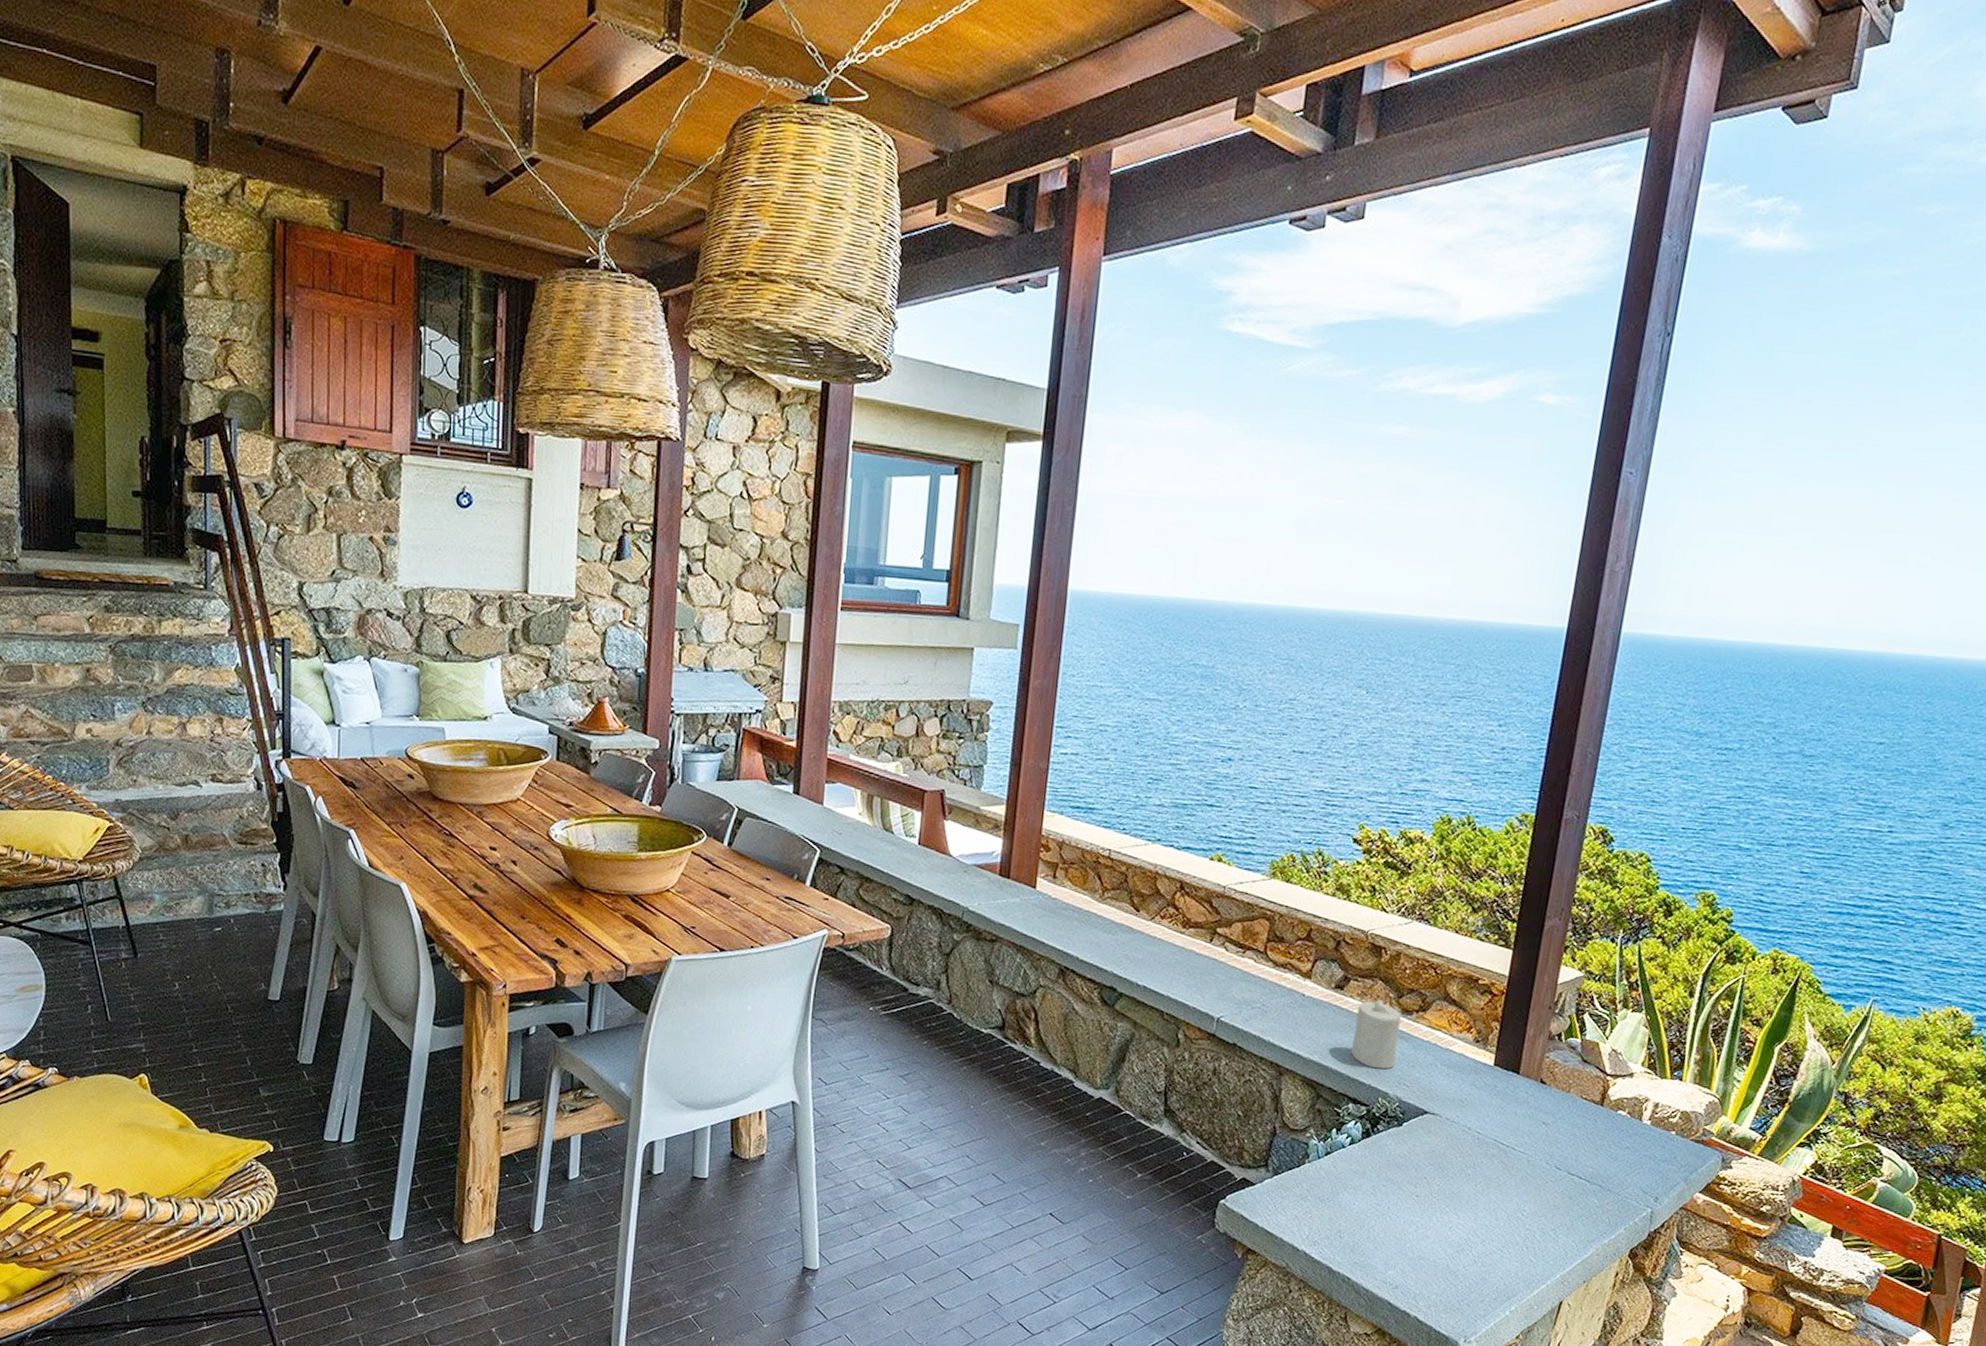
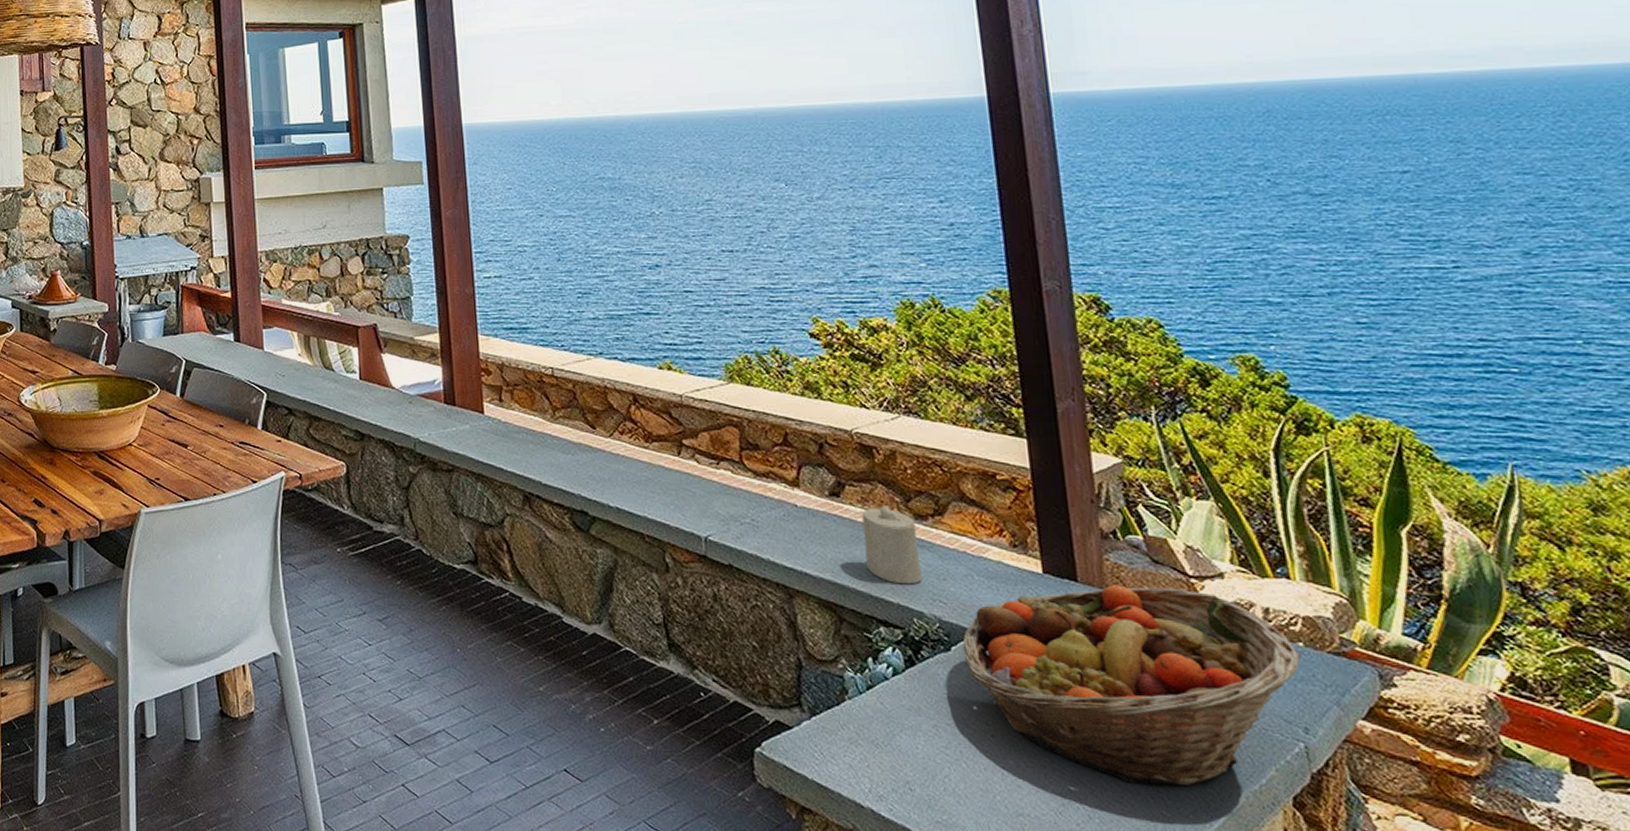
fruit basket: none [1410,1078,1671,1240] -> present [962,584,1302,787]

